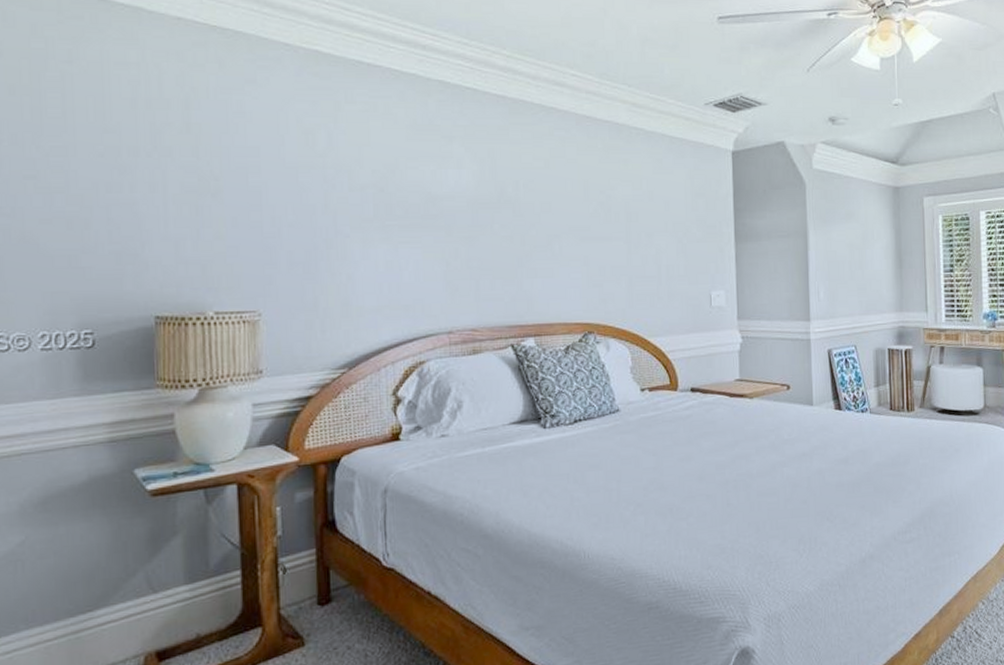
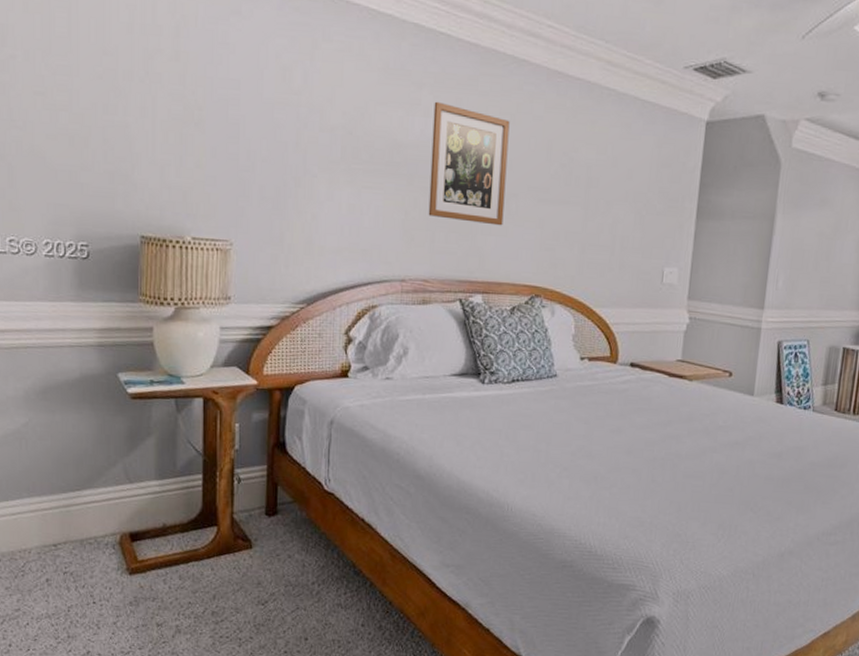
wall art: none [466,153,548,268] -> present [428,101,510,226]

